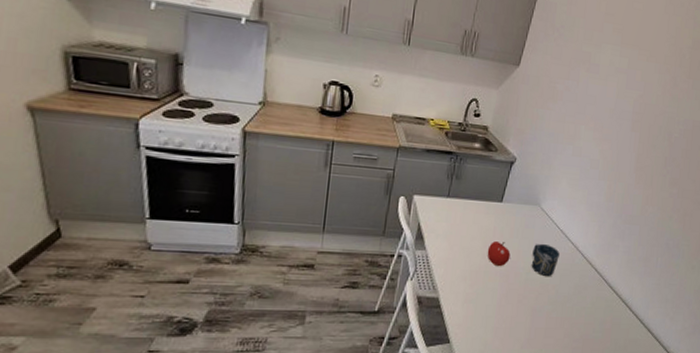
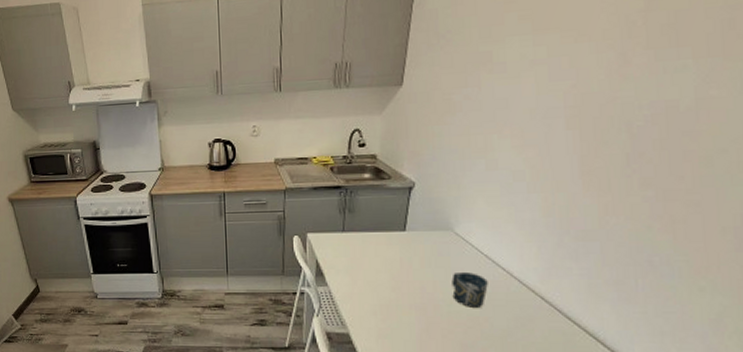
fruit: present [487,241,511,267] -> none [396,273,425,300]

